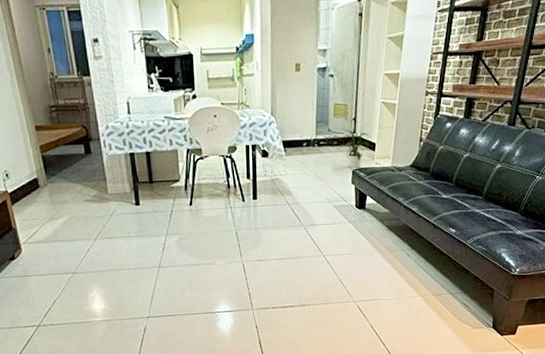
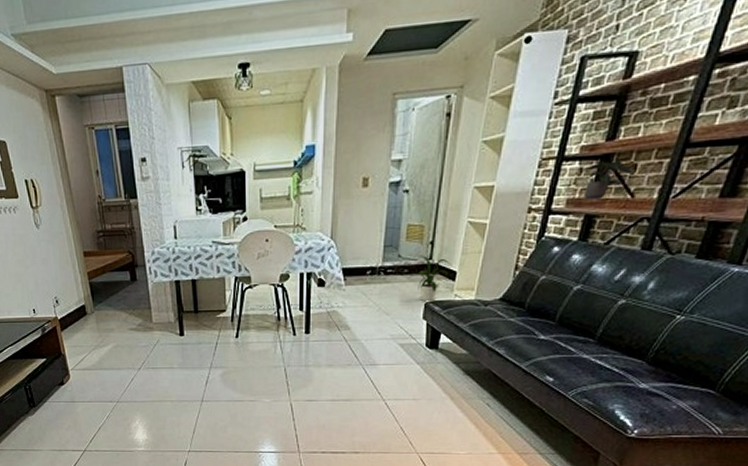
potted plant: none [461,55,498,86] -> present [580,159,635,200]

